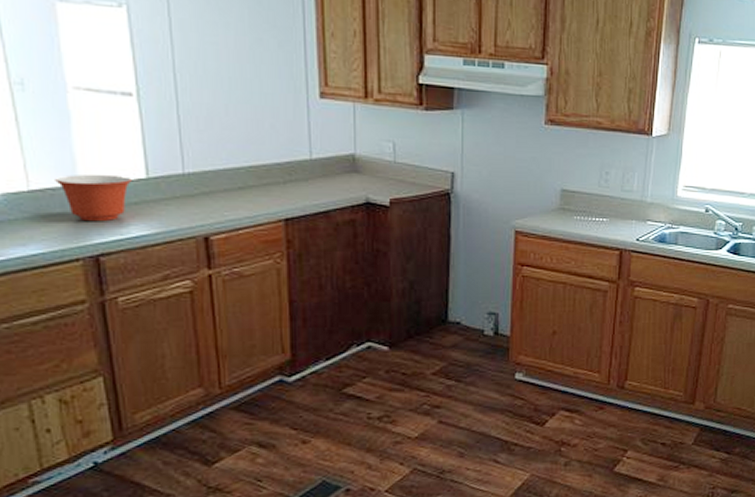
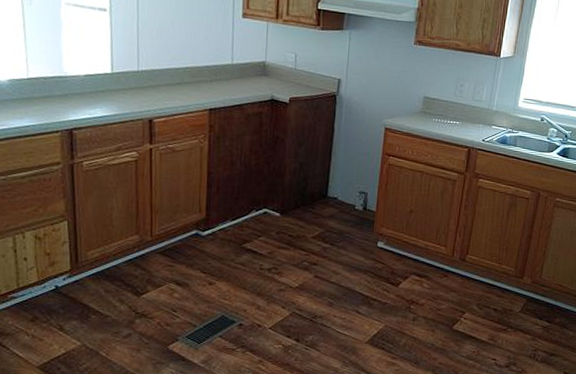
mixing bowl: present [55,174,132,222] -> none [47,68,101,104]

